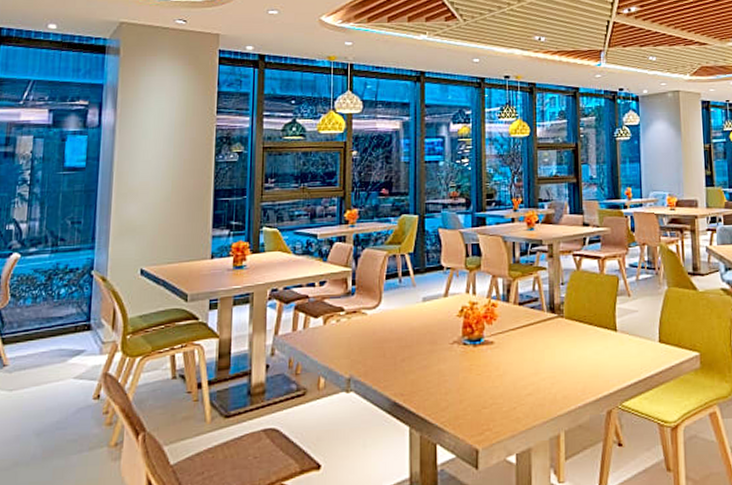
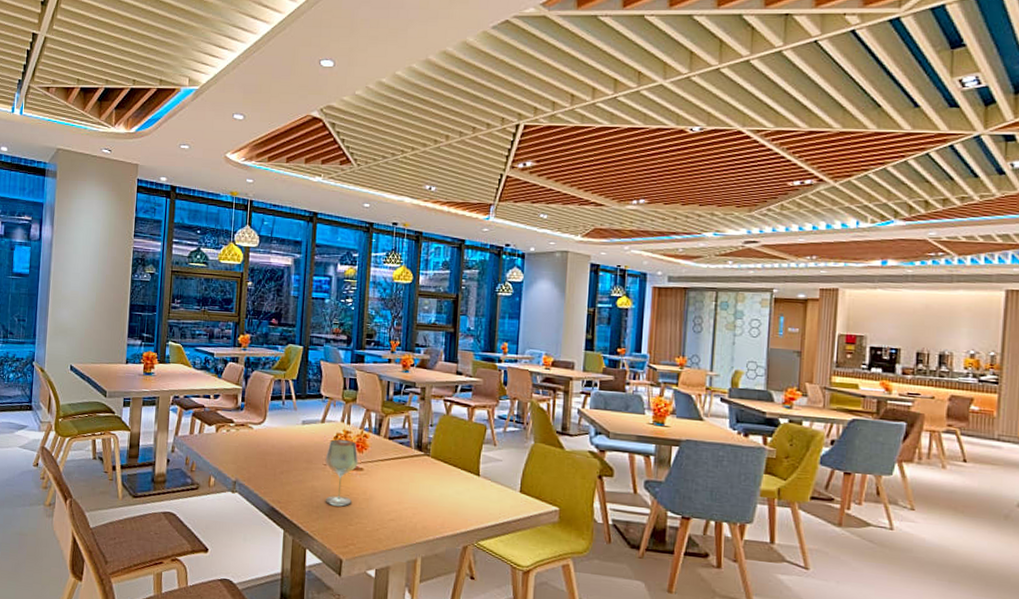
wine glass: none [451,312,488,389] -> present [325,439,359,507]

